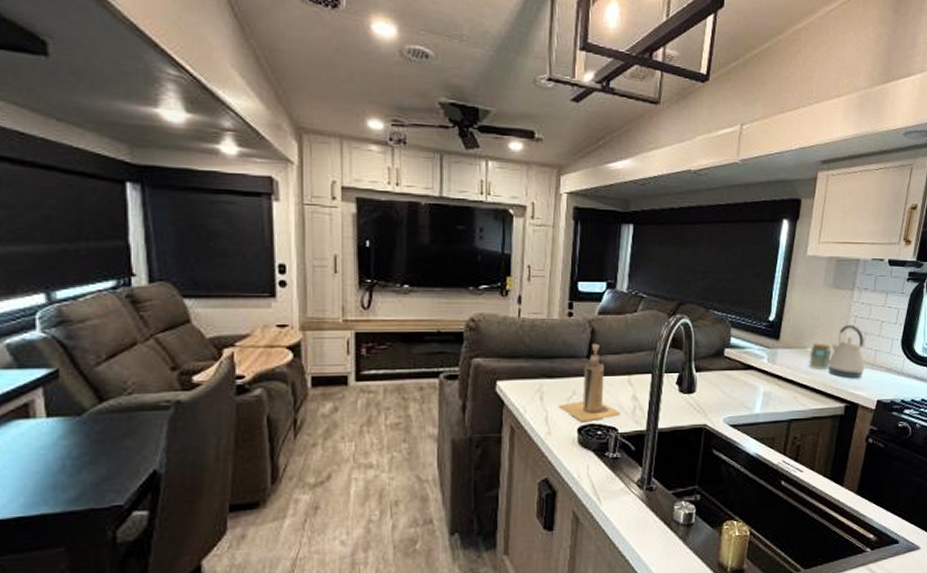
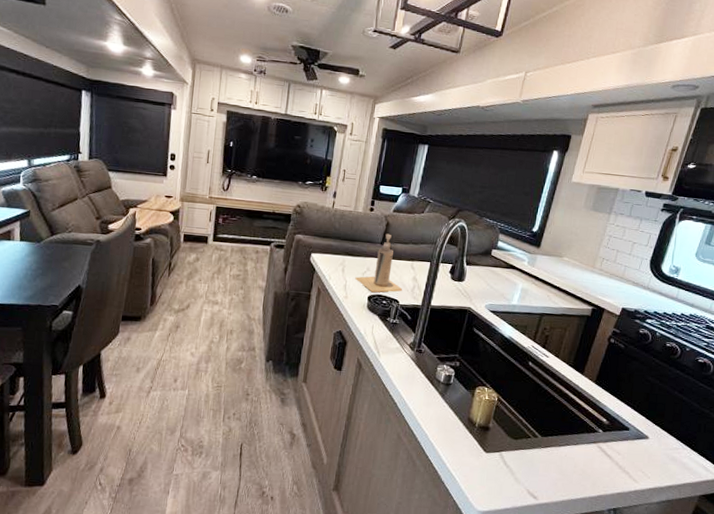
peanut butter: present [809,343,832,370] -> none [564,254,585,277]
kettle: present [827,325,865,379] -> none [580,242,616,288]

